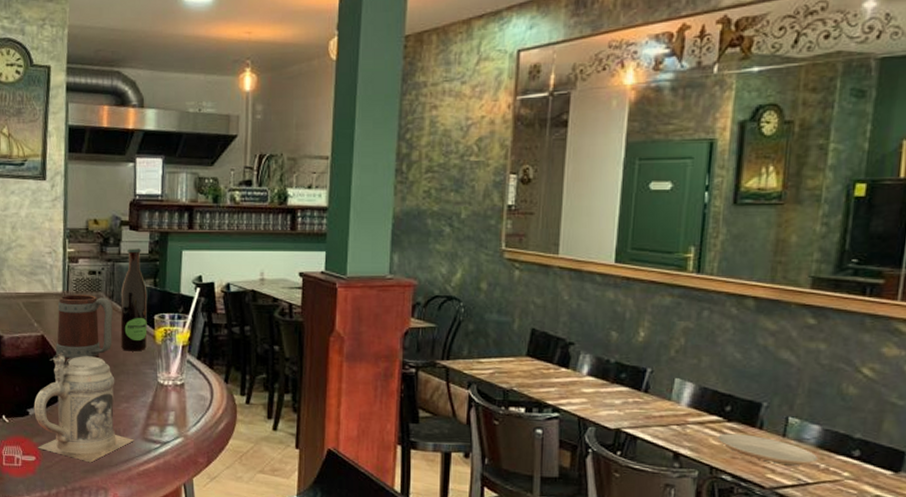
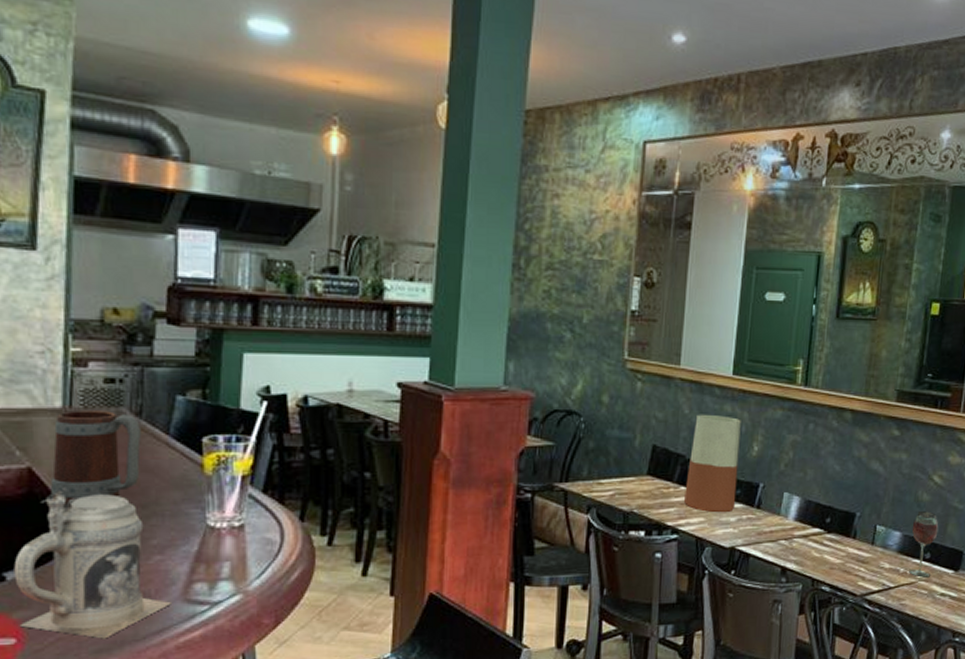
bottle: present [120,247,148,351] -> none [152,347,193,486]
vase: none [565,300,625,395] -> present [684,414,741,513]
plate: present [718,433,818,465] -> none [819,544,898,571]
wineglass: none [832,405,871,476] -> present [909,511,939,578]

